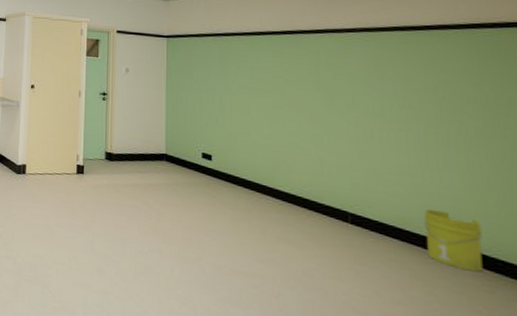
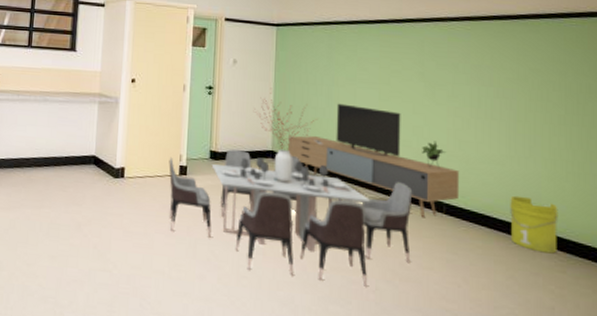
dining table: none [66,95,315,292] -> present [169,87,412,287]
media console: none [182,111,366,227] -> present [288,103,460,218]

